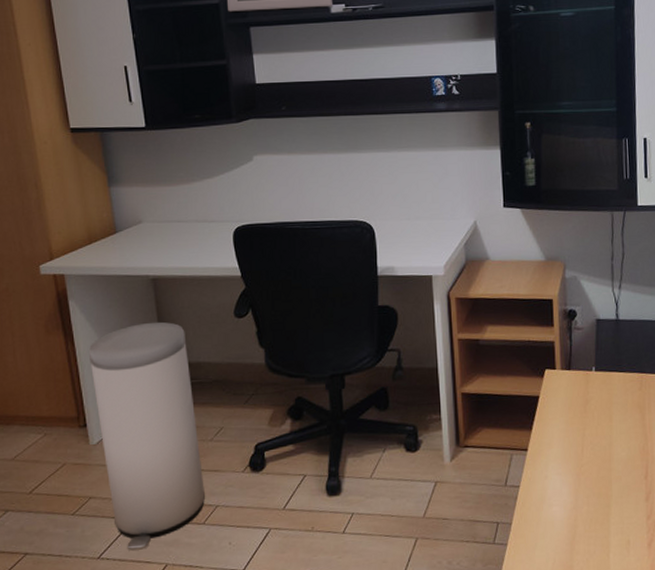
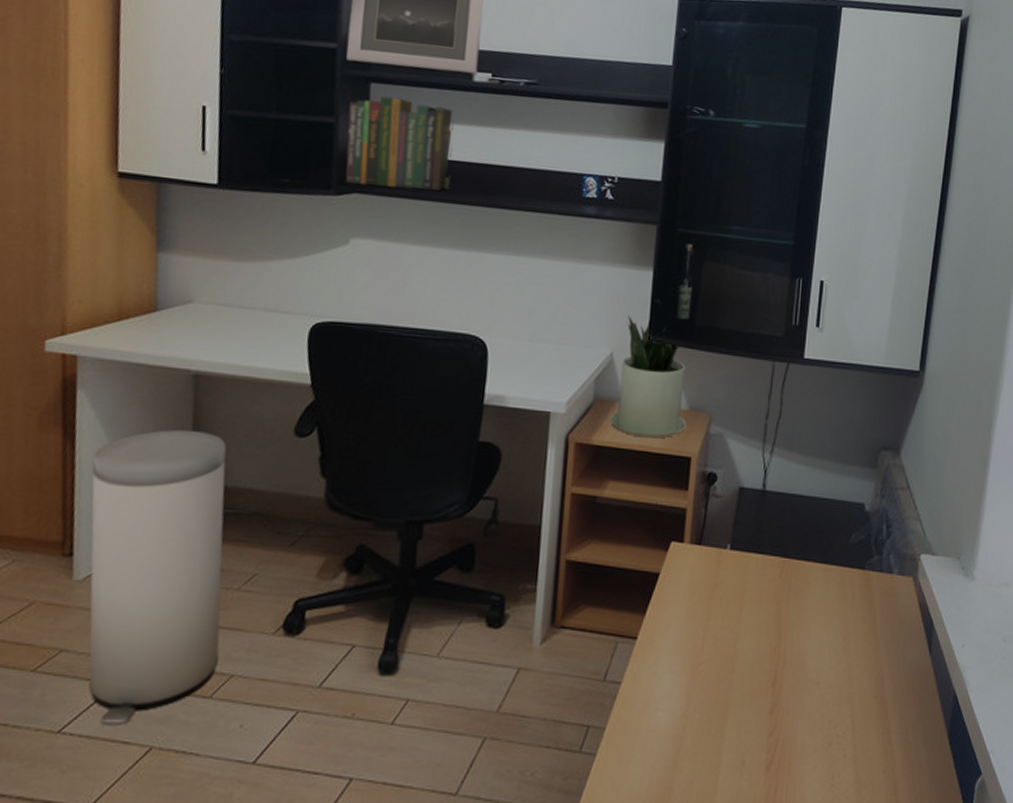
books: none [235,36,325,112] -> present [345,96,454,192]
planter: none [481,189,546,288] -> present [610,316,687,439]

